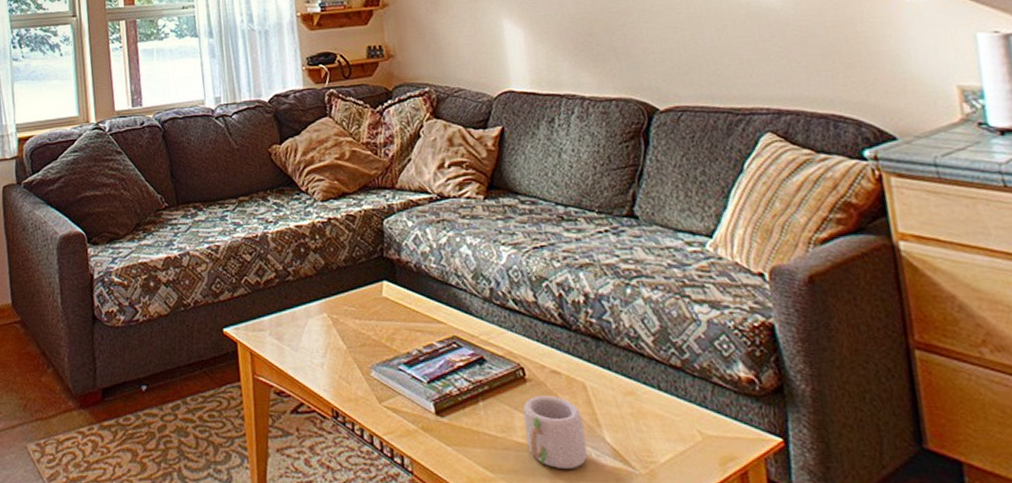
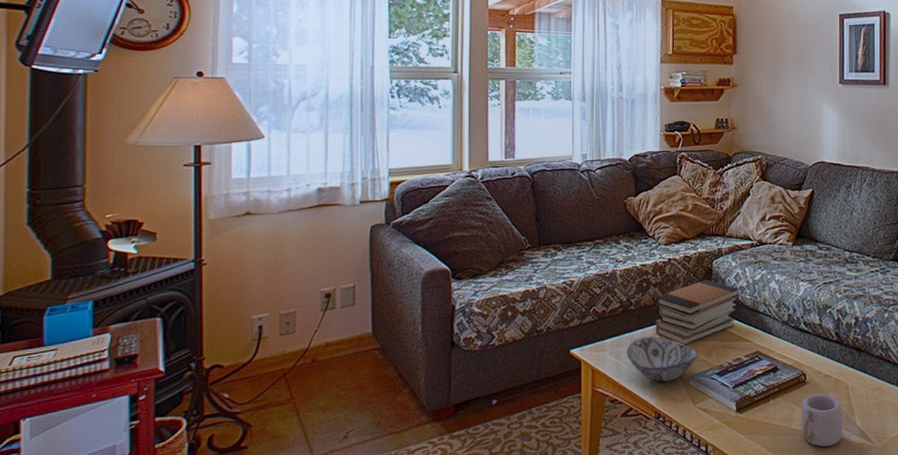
decorative bowl: none [289,313,379,372] -> present [627,336,699,382]
book stack: none [317,244,422,326] -> present [655,280,739,346]

